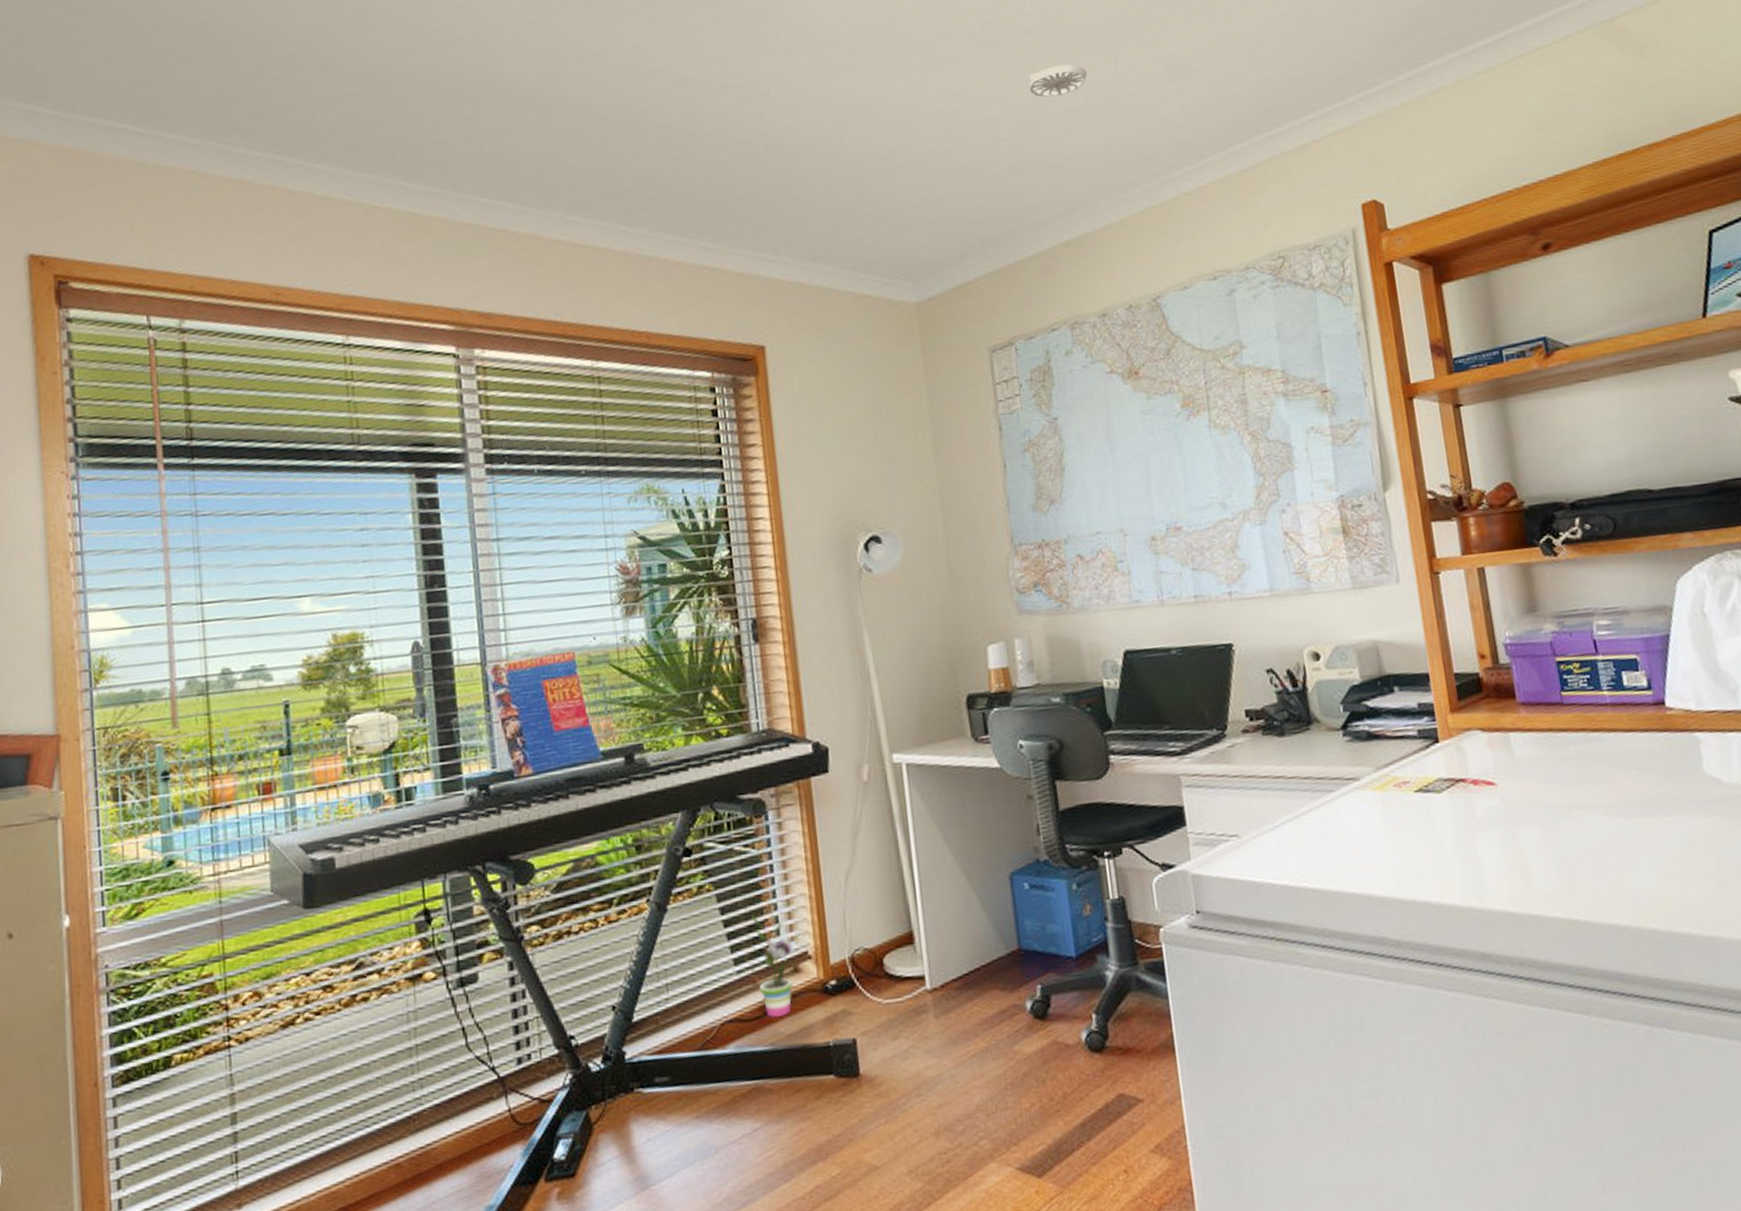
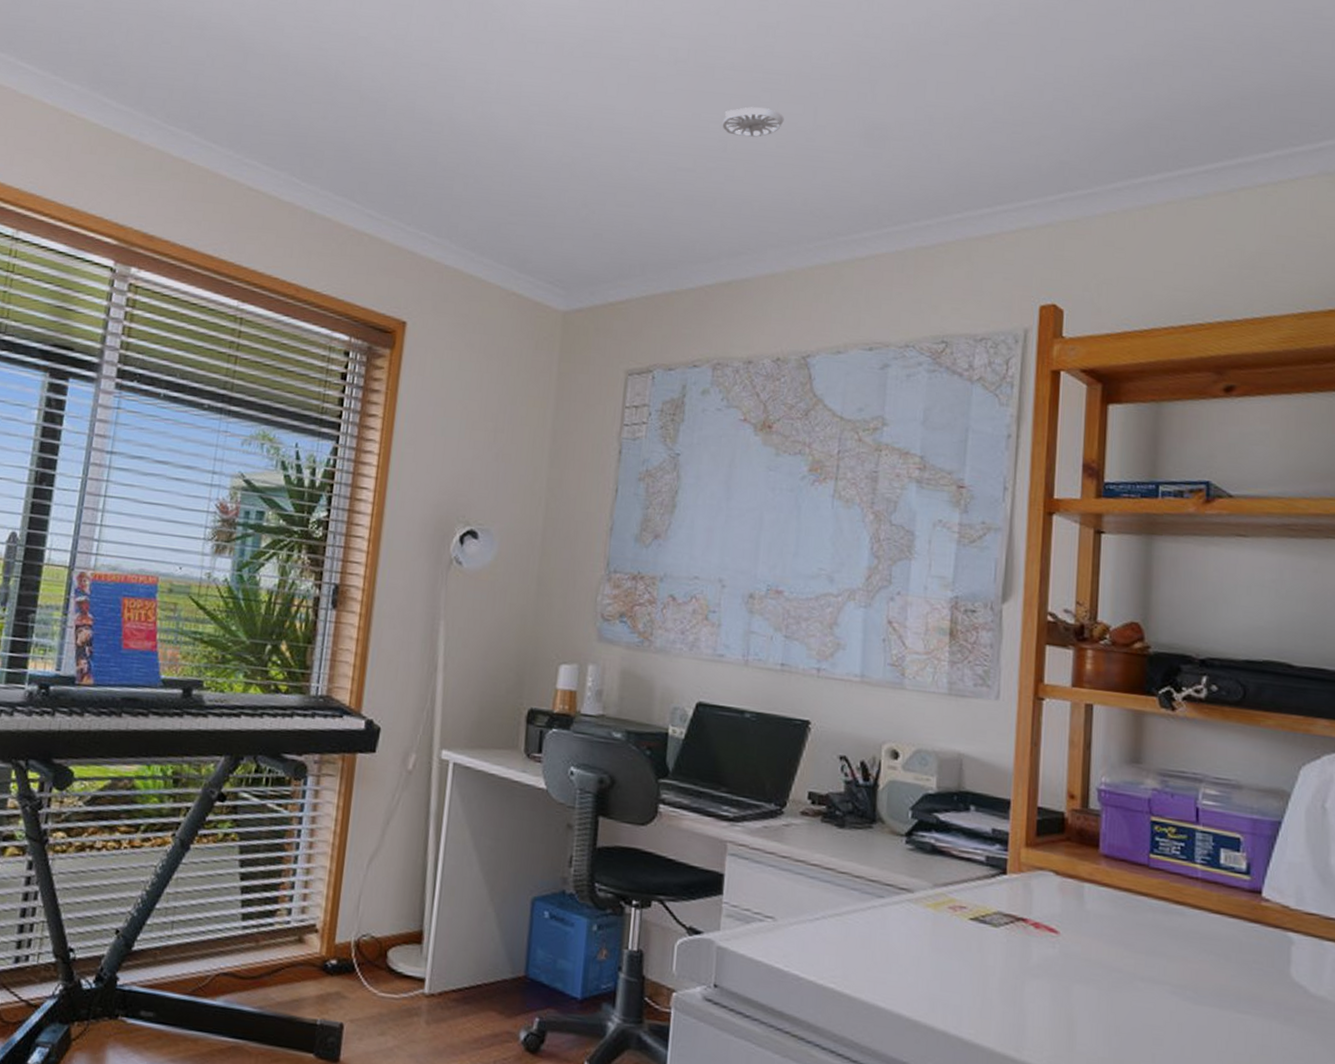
potted plant: present [750,915,798,1019] -> none [259,874,308,983]

